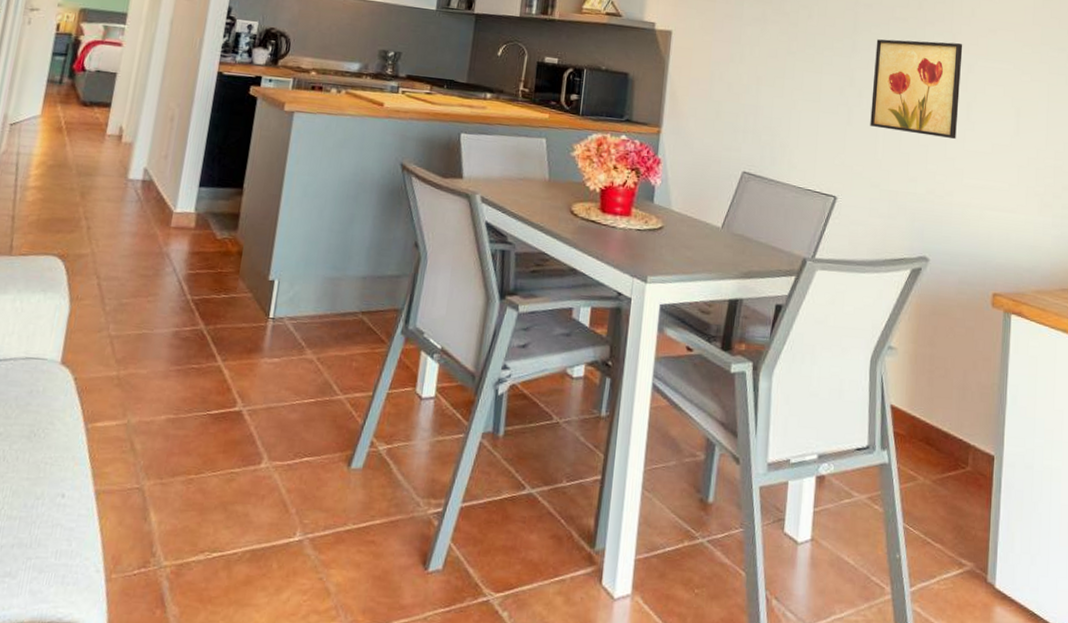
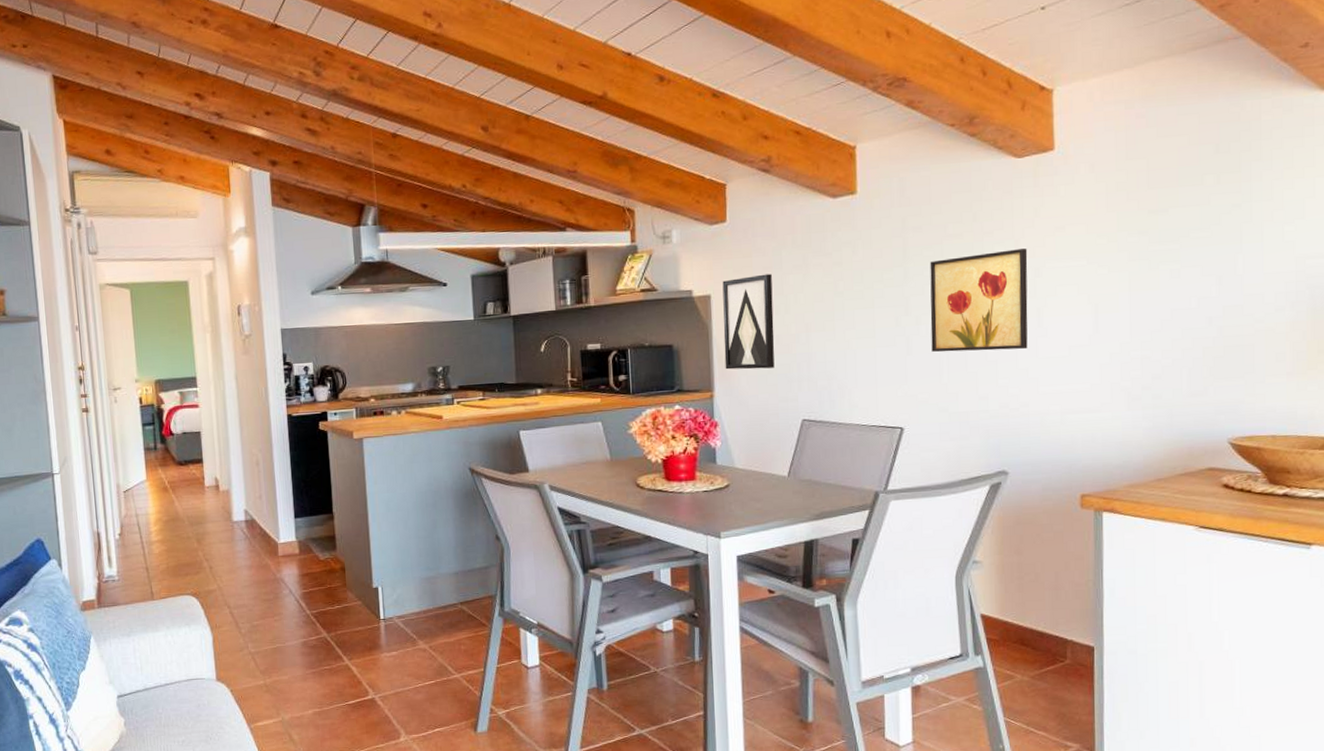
wall art: none [676,19,732,115] -> present [722,274,775,370]

